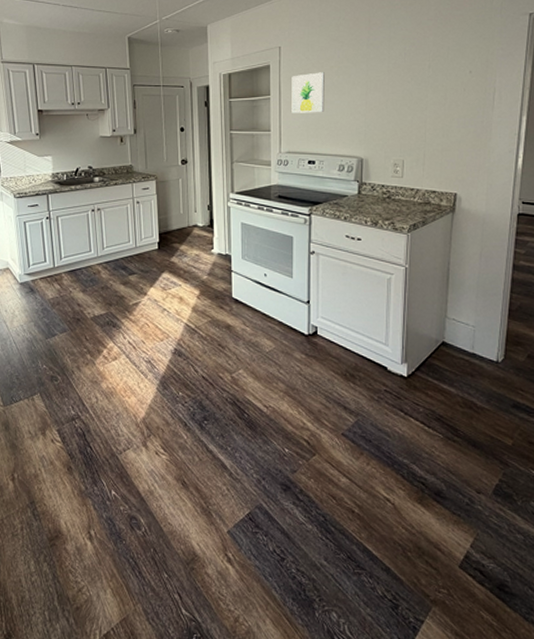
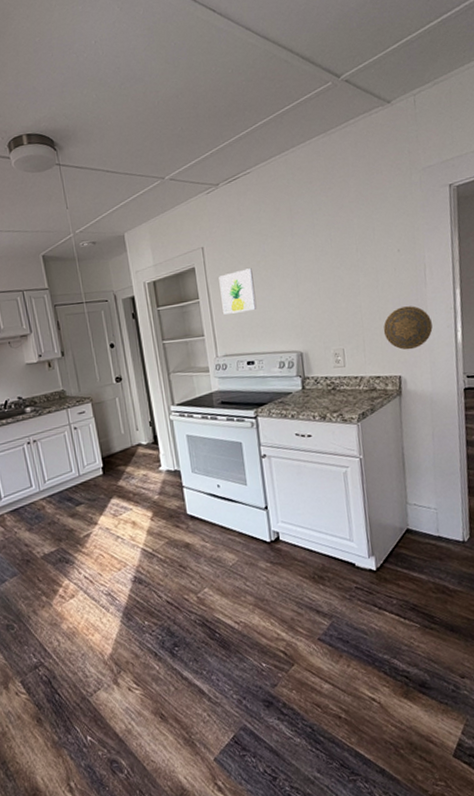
decorative plate: none [445,127,494,169] -> present [383,306,433,350]

